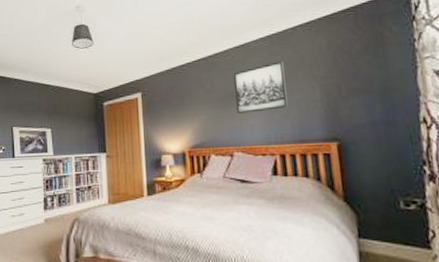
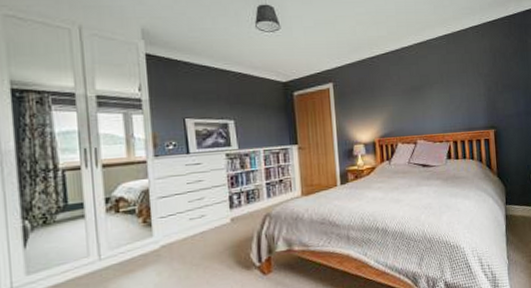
wall art: present [234,61,288,114] -> none [418,59,460,105]

